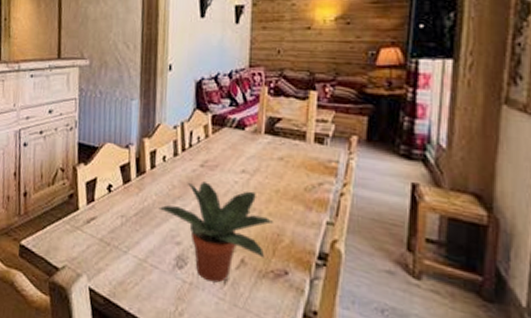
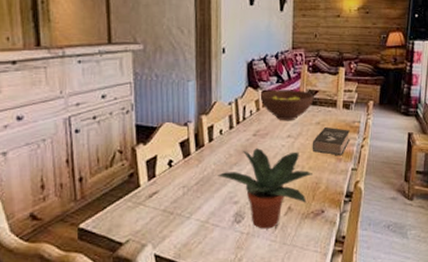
fruit bowl: none [211,114,276,153] -> present [261,89,314,121]
book: none [272,165,324,204] -> present [312,128,350,156]

